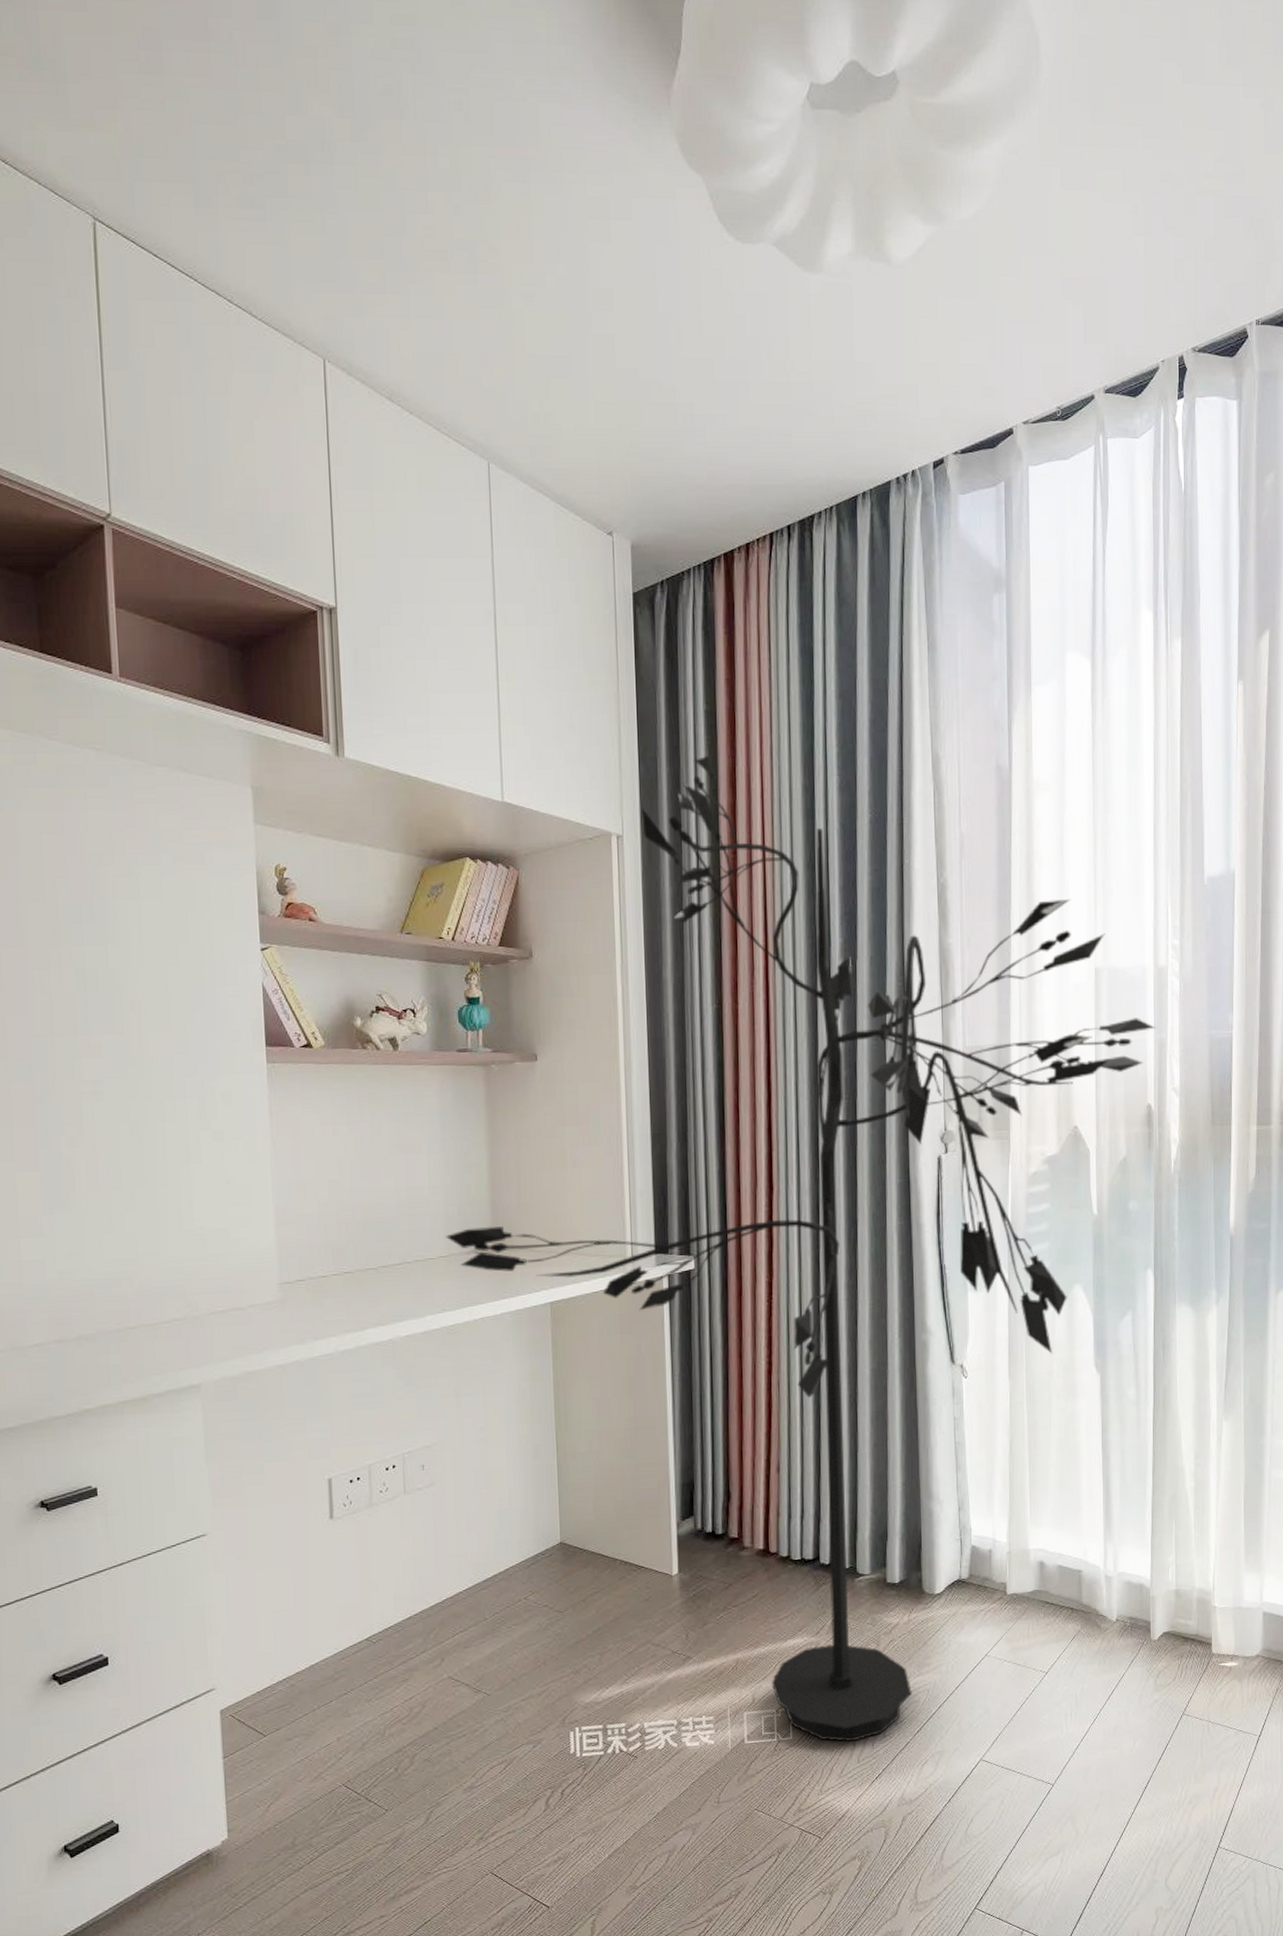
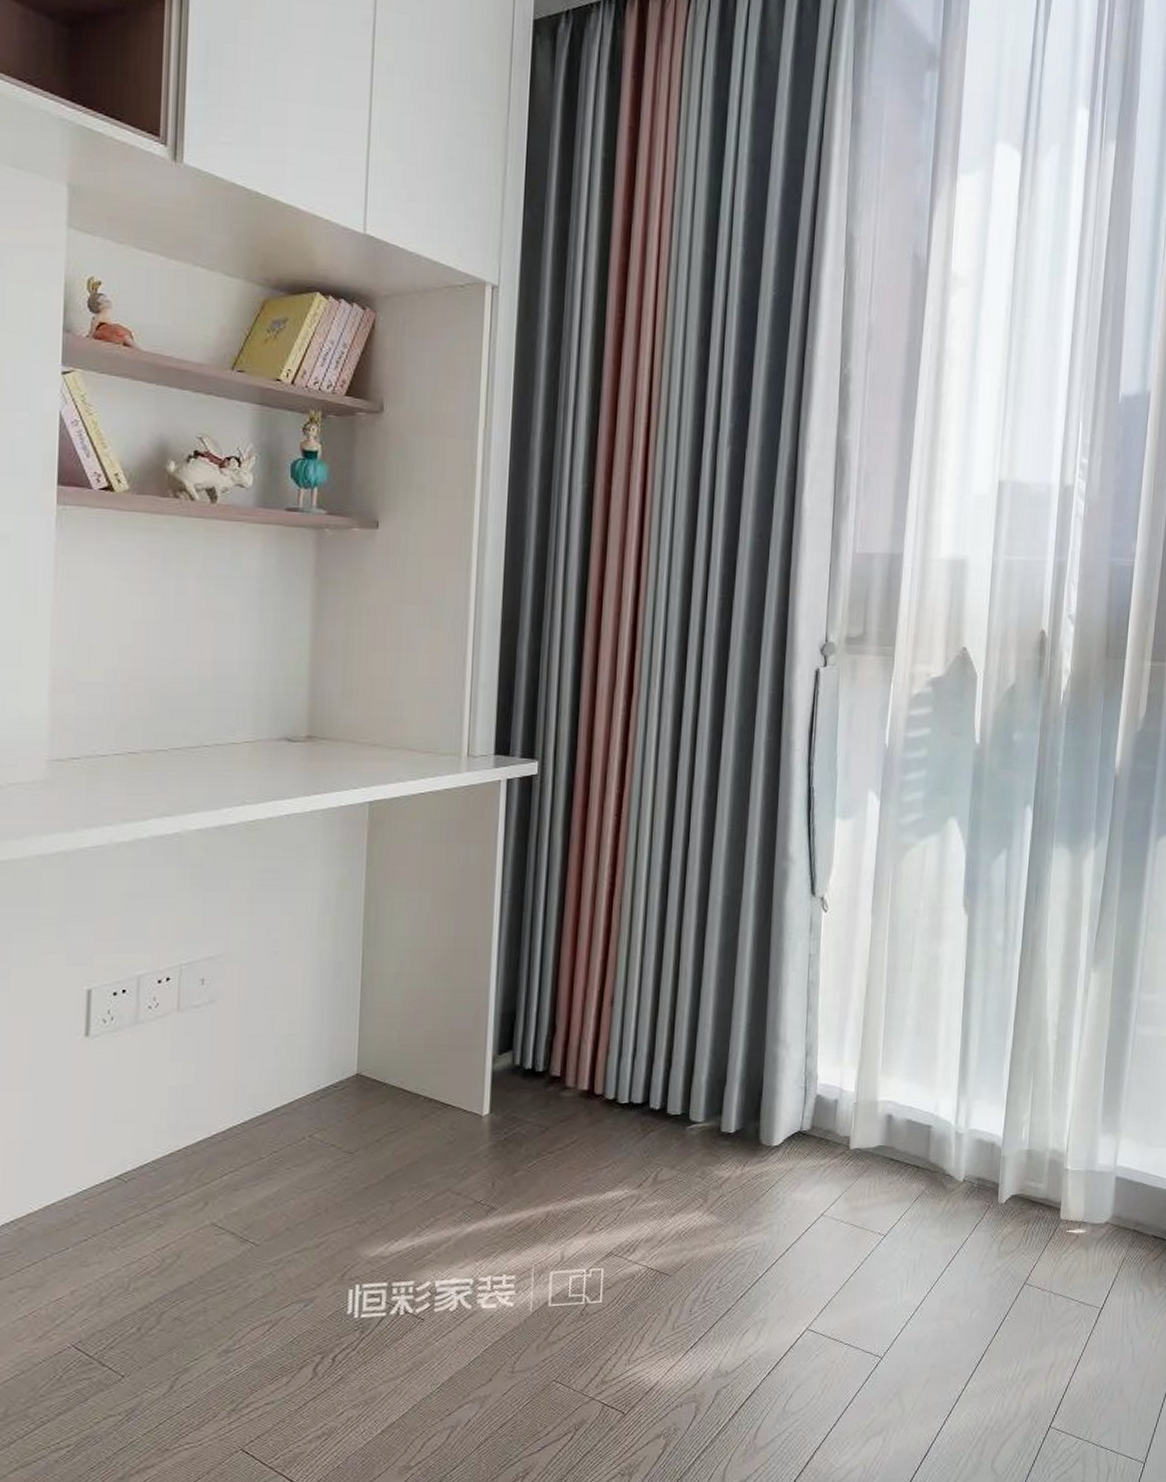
floor lamp: present [445,755,1156,1742] -> none [252,207,1057,1307]

